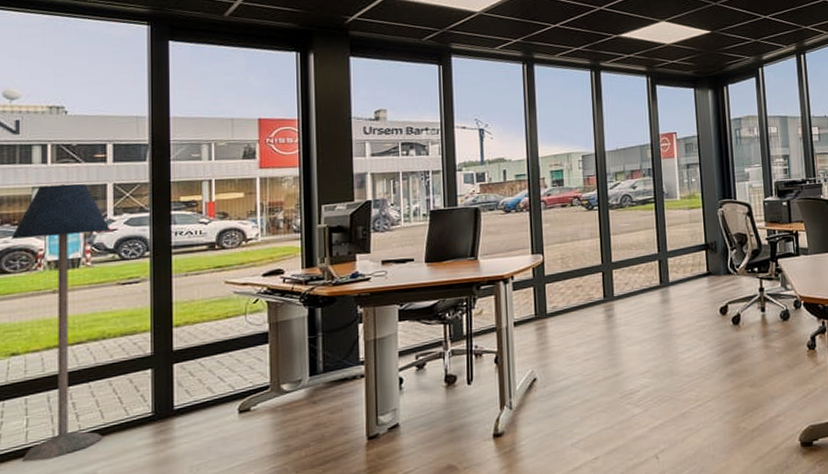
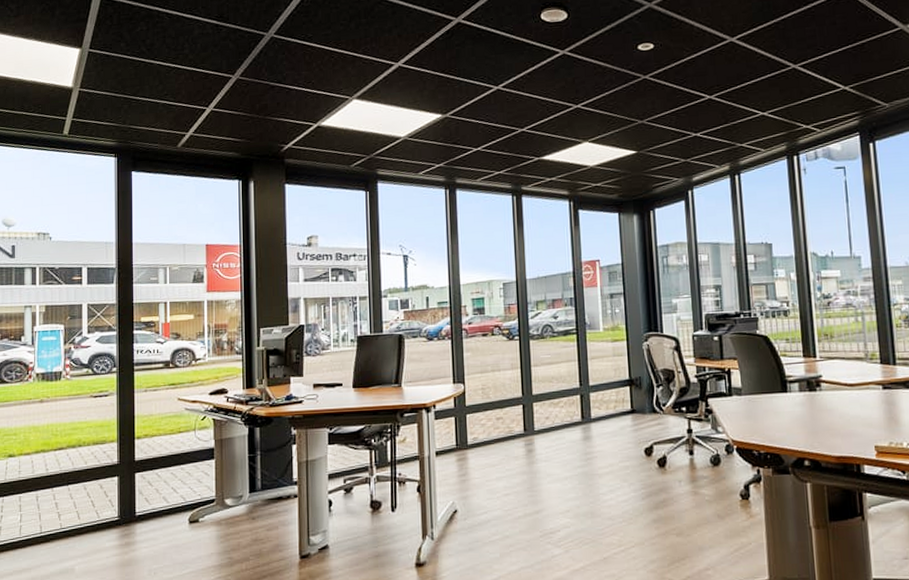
floor lamp: present [12,183,111,462] -> none [9,303,85,553]

